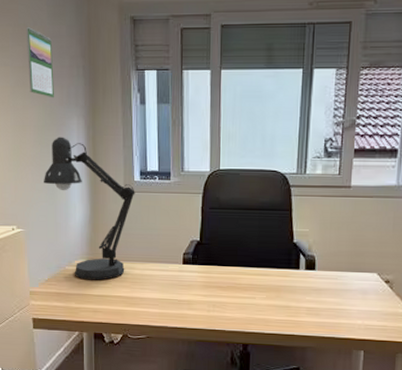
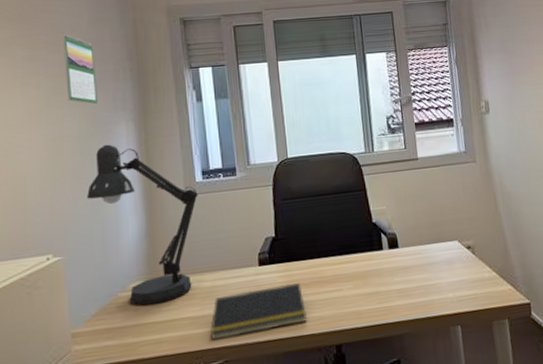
notepad: none [137,283,221,320] -> present [211,283,308,341]

